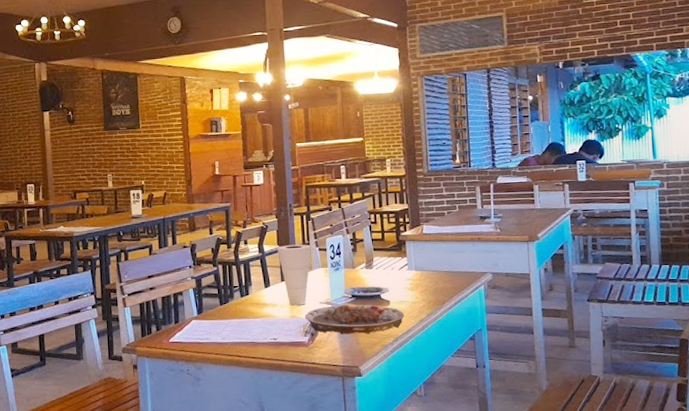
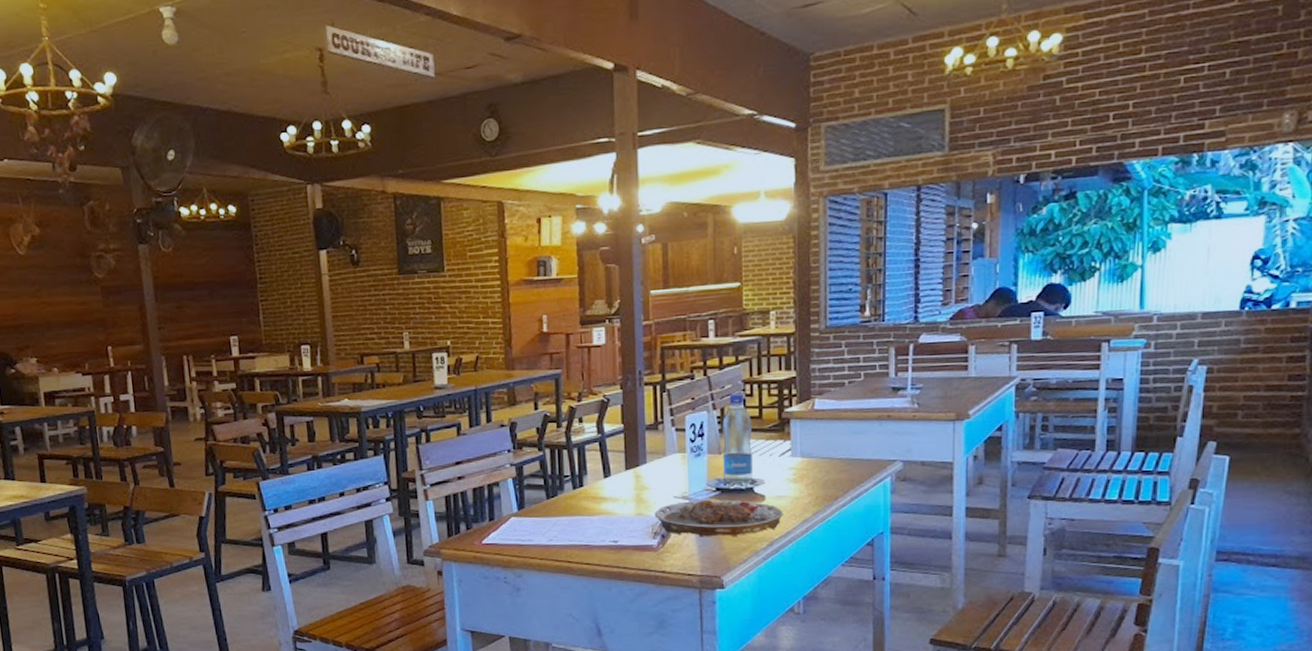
cup: present [277,244,311,306] -> none [621,423,665,501]
bottle: none [354,222,380,296] -> present [722,394,753,489]

